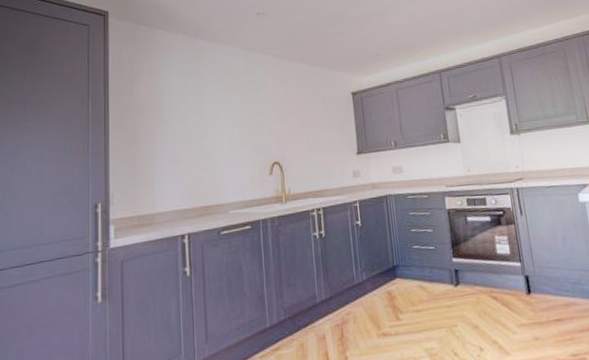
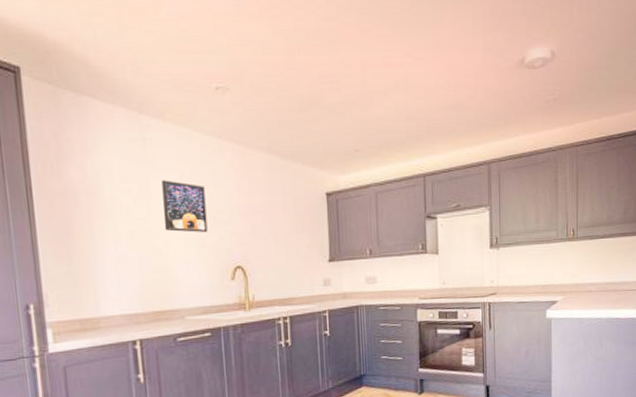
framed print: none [212,90,249,134] -> present [161,180,208,233]

